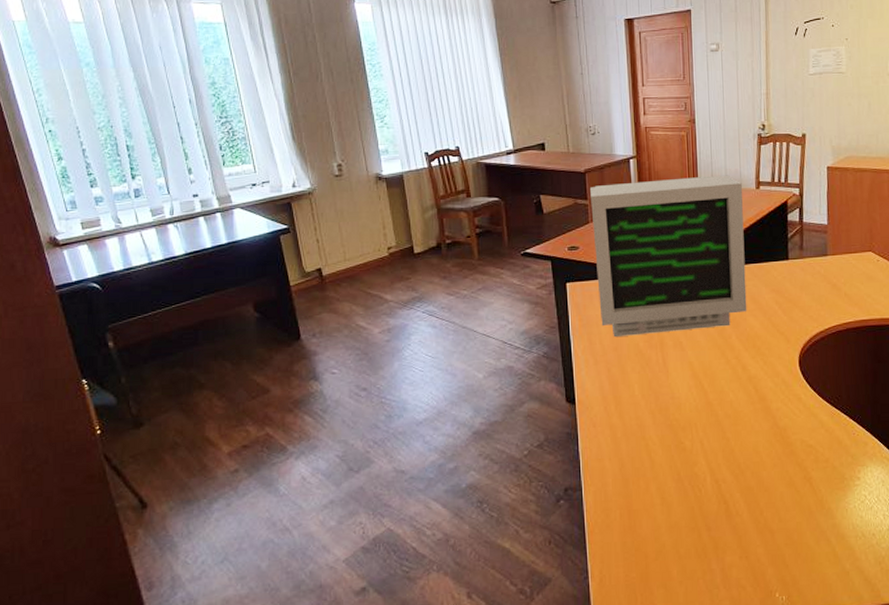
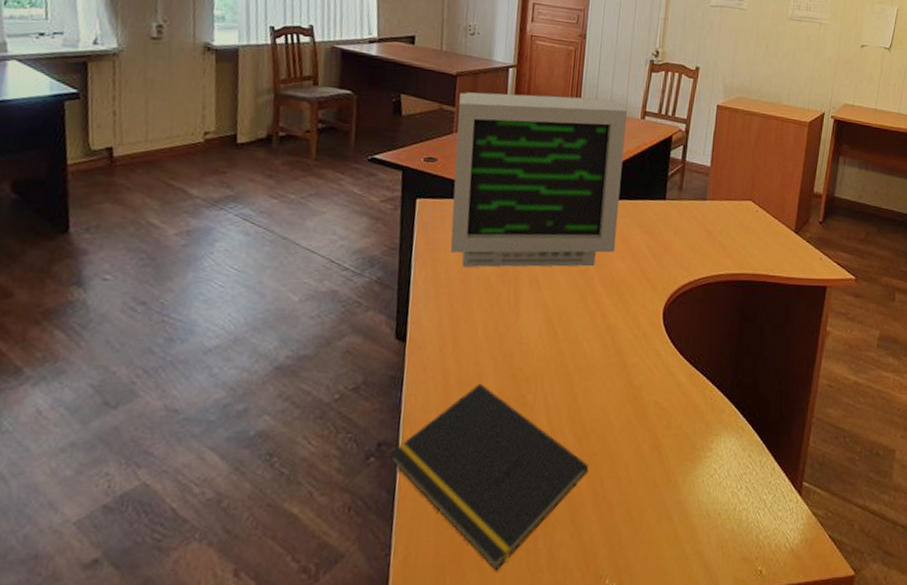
notepad: none [576,434,749,589] -> present [390,384,589,571]

